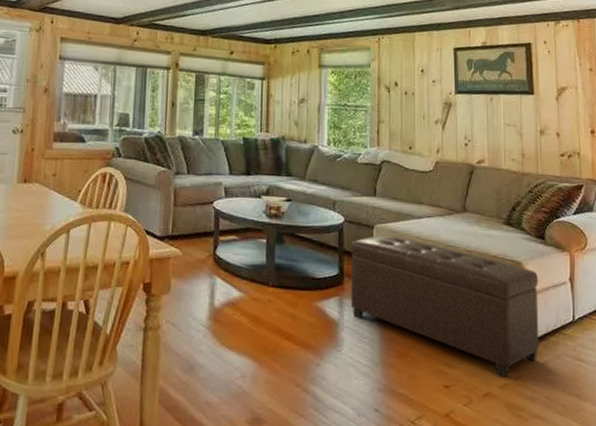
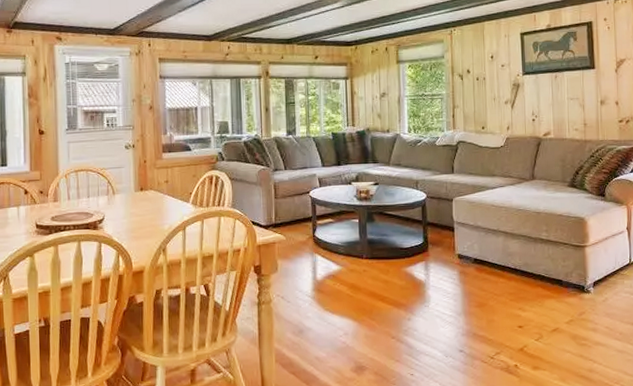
ottoman: present [351,235,540,378] -> none [433,205,600,315]

